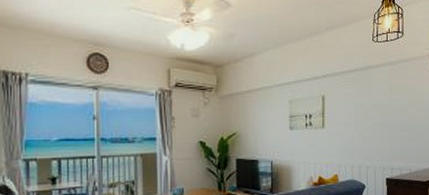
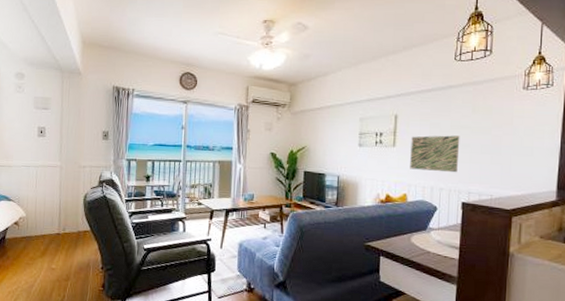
wall art: none [338,114,382,151] -> present [410,135,460,173]

